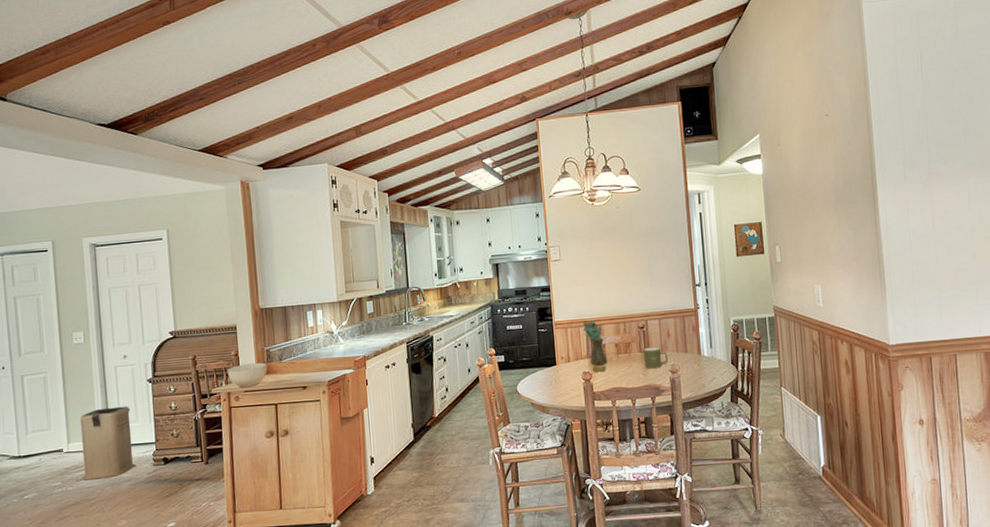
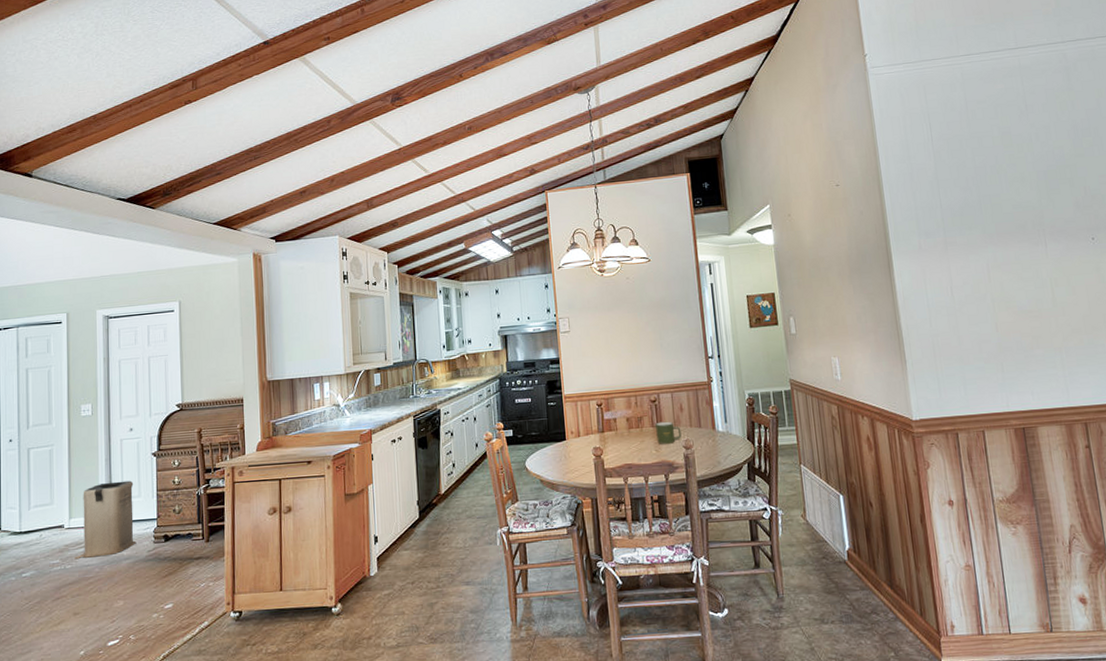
bowl: present [227,362,268,388] -> none [232,436,273,463]
vase: present [582,319,608,373] -> none [592,392,620,449]

